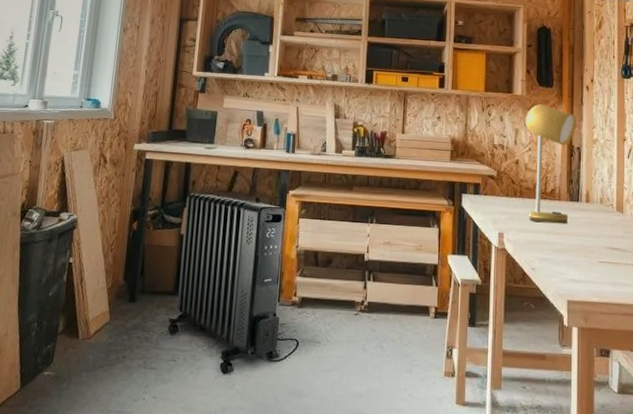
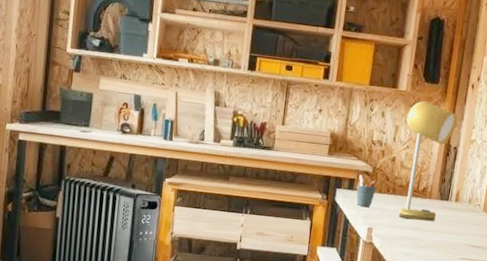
pen holder: none [482,179,503,211] -> present [356,175,377,207]

